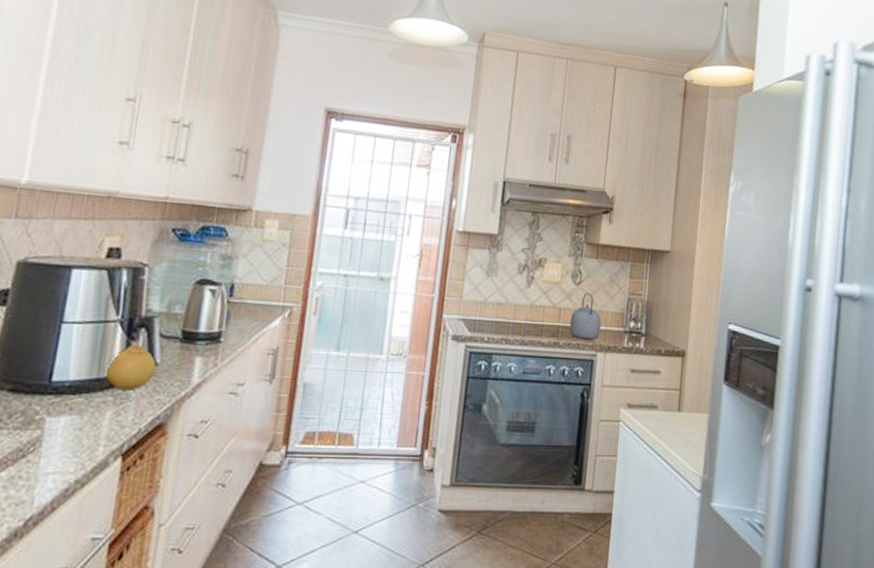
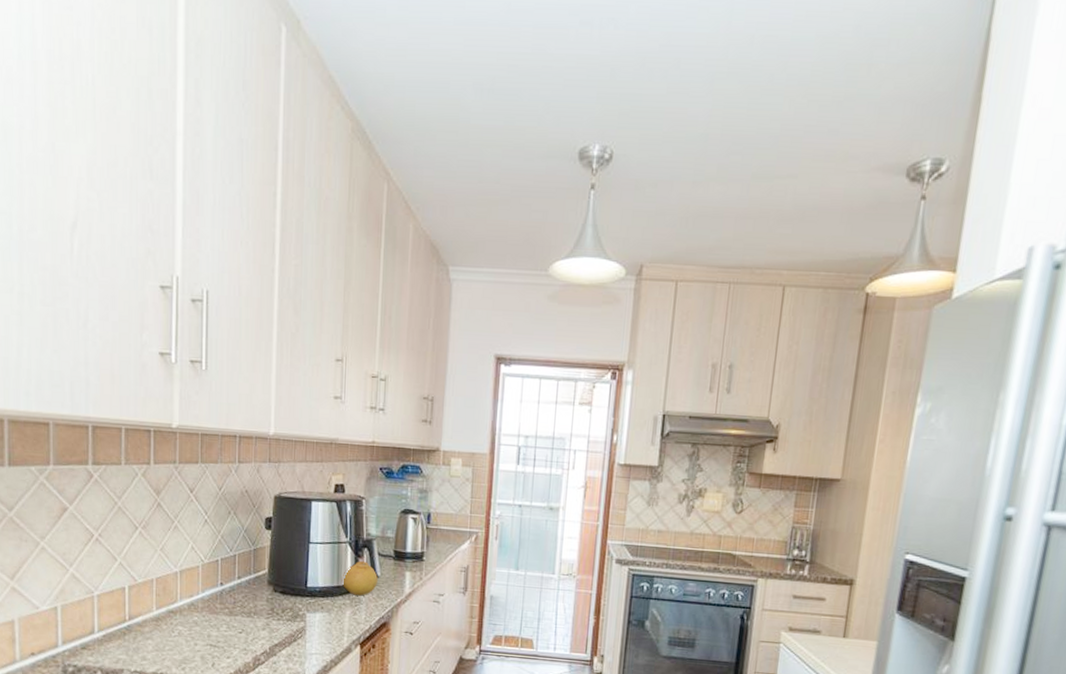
teakettle: present [569,292,601,340] -> none [729,521,763,566]

